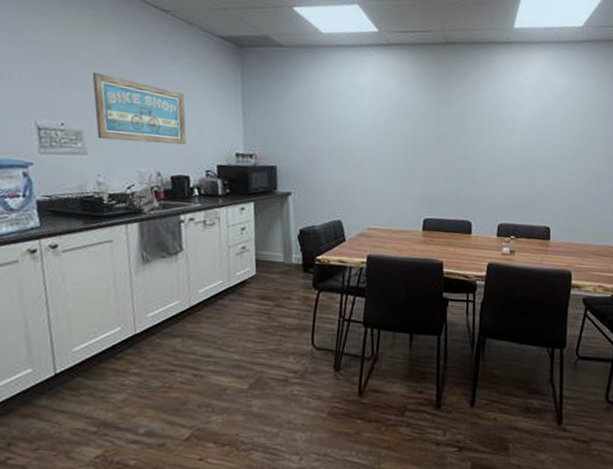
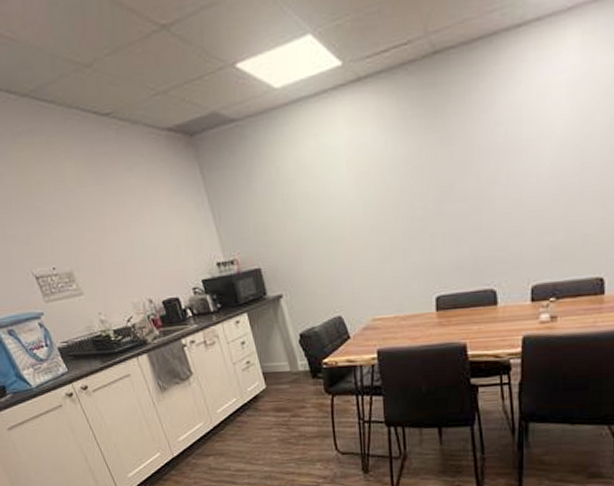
wall art: present [92,72,187,145] -> none [62,205,167,277]

